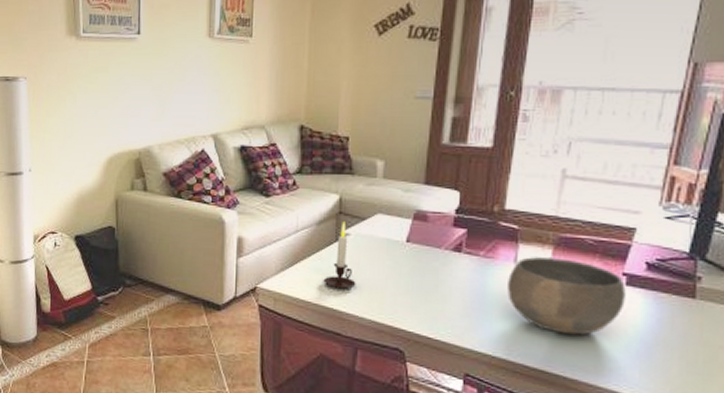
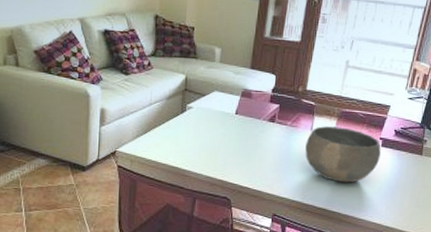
candle: present [323,221,356,289] -> none [171,97,197,151]

